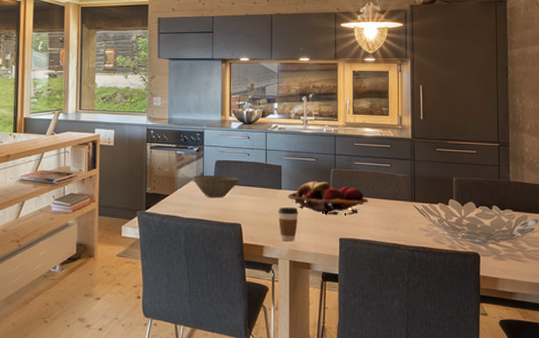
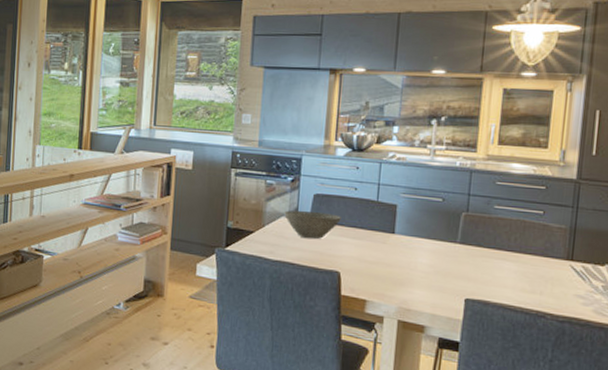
coffee cup: present [278,207,299,242] -> none [387,256,415,298]
fruit basket: present [288,181,368,215] -> none [402,226,508,271]

